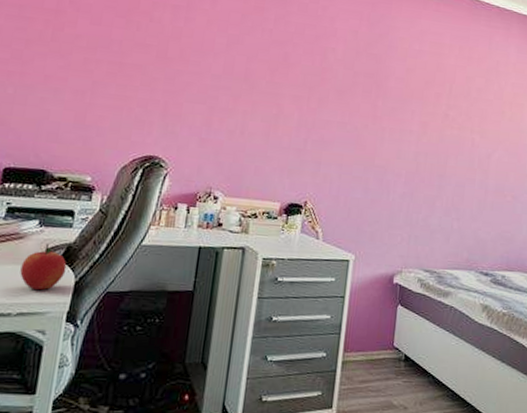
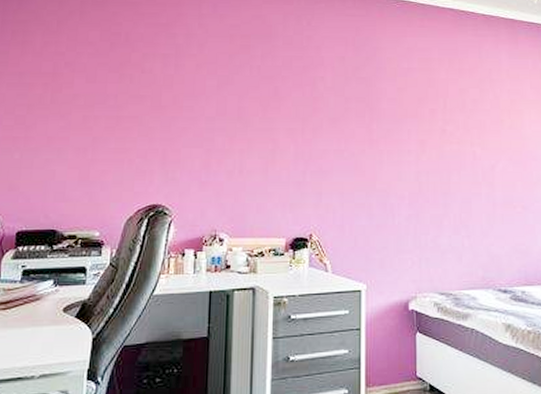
apple: present [20,244,67,290] -> none [39,303,83,349]

